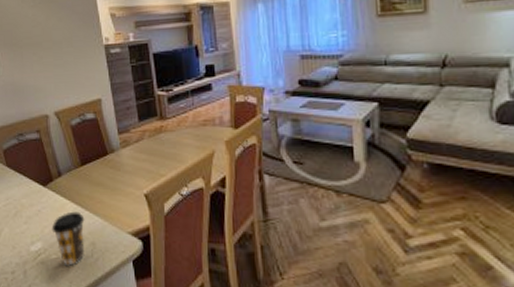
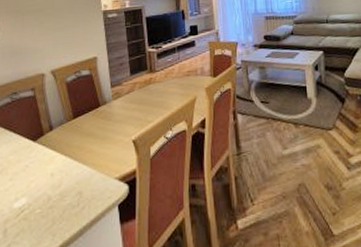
coffee cup: present [51,211,85,266] -> none [38,163,73,219]

